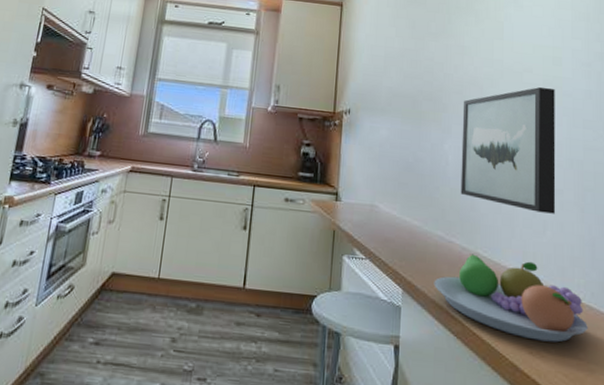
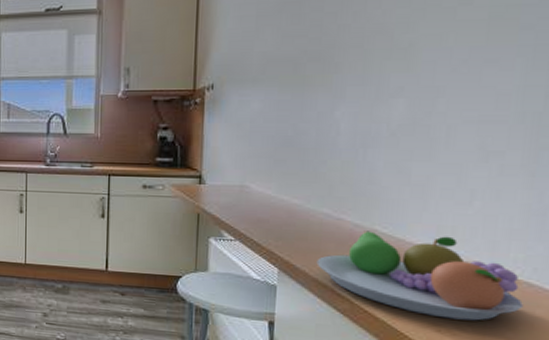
wall art: present [460,87,556,214] -> none [355,23,508,181]

